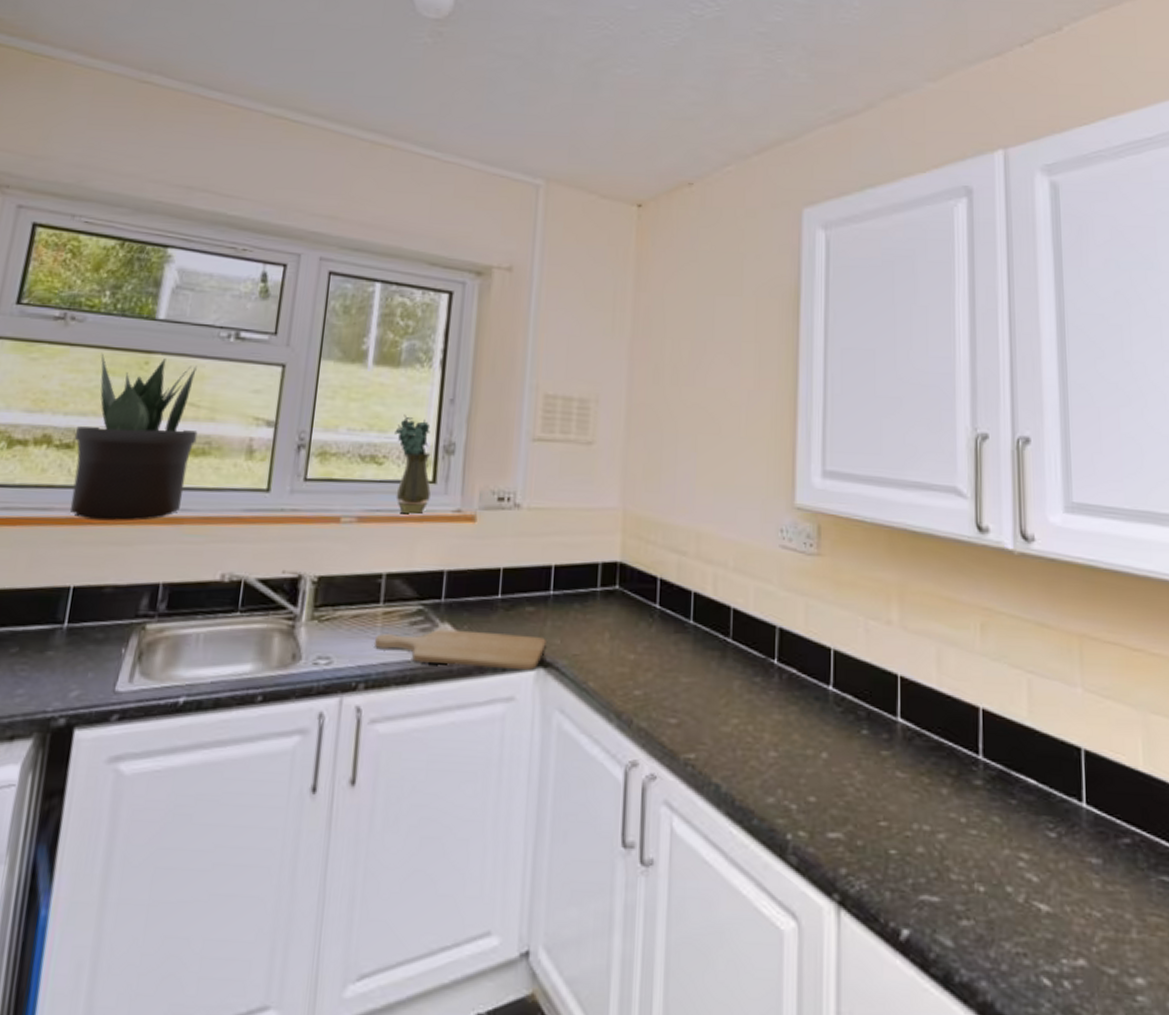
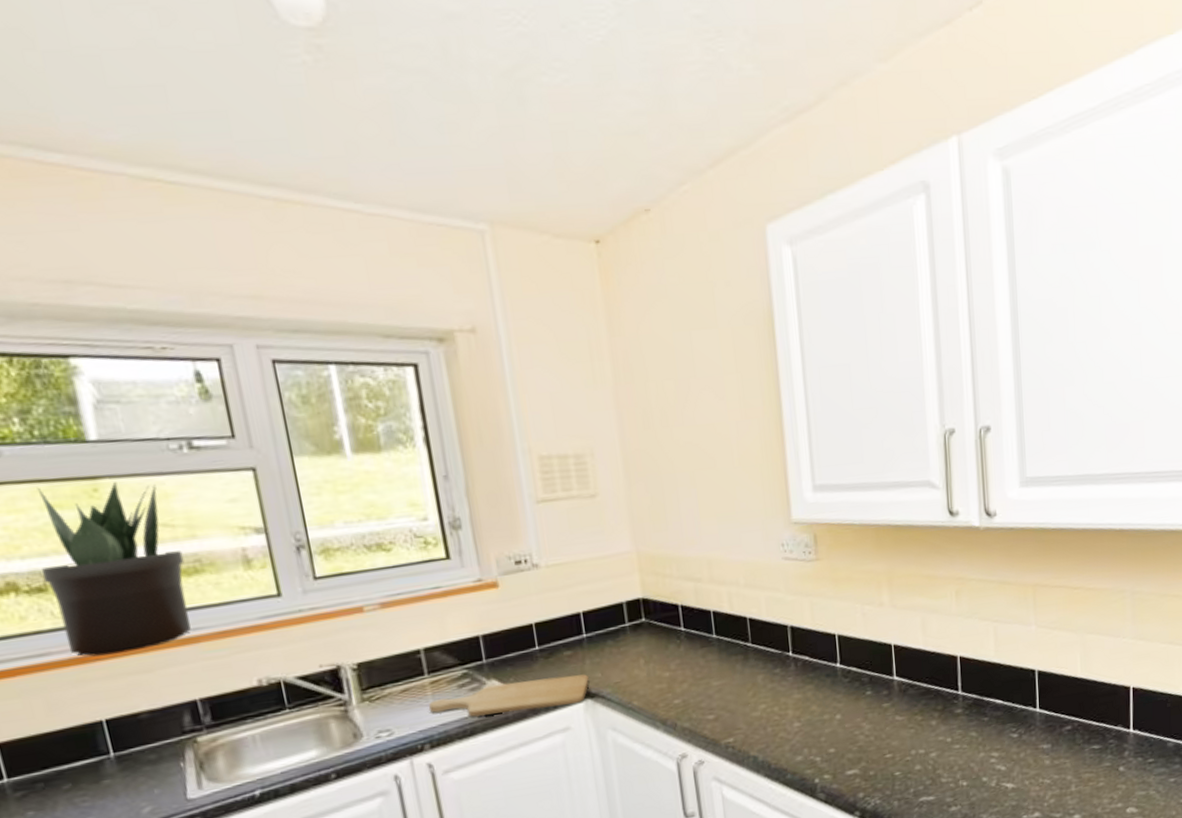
vase: present [394,414,431,515] -> none [394,498,449,593]

